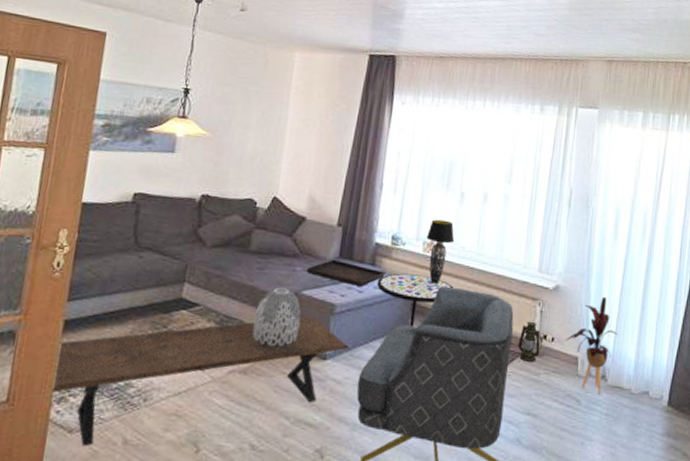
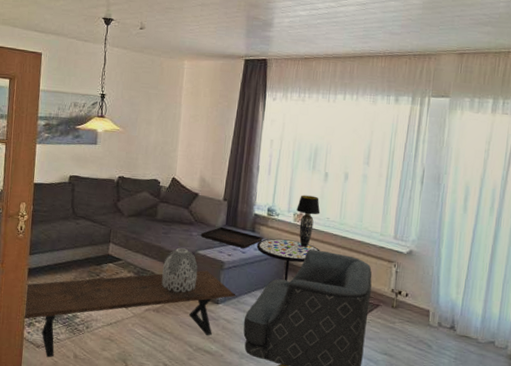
lantern: present [518,321,542,362] -> none [376,279,397,313]
house plant: present [565,296,618,395] -> none [418,260,466,342]

